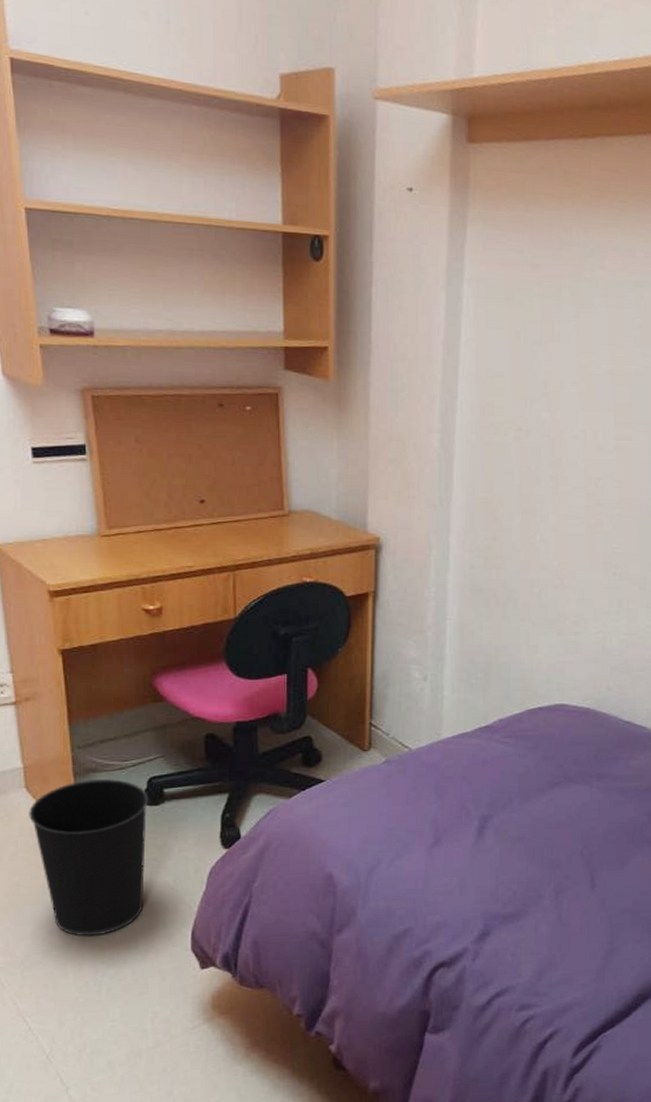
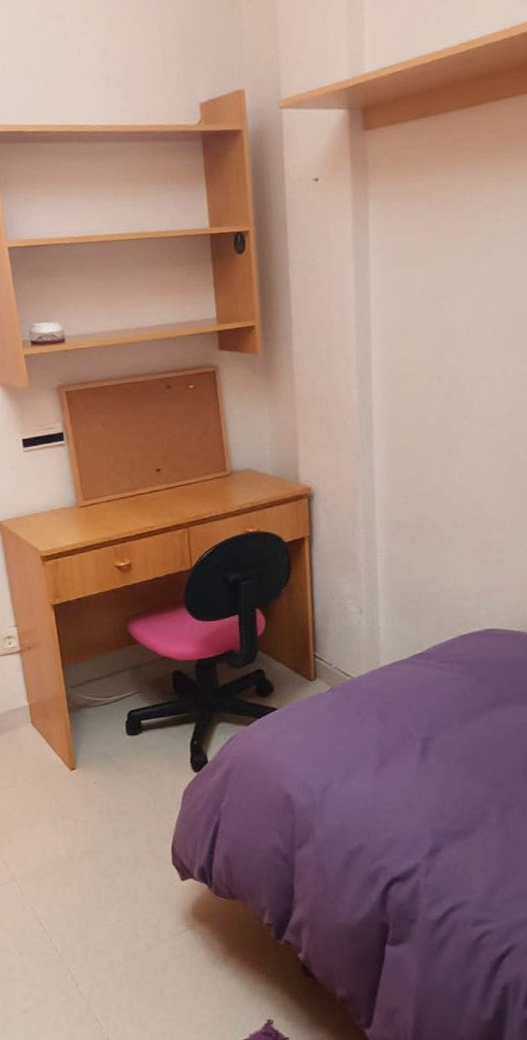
wastebasket: present [29,778,149,937] -> none [35,712,131,851]

